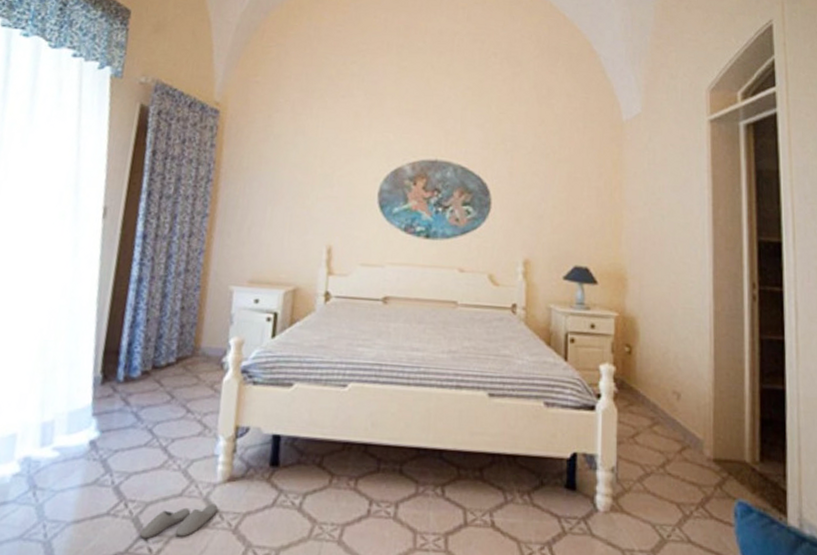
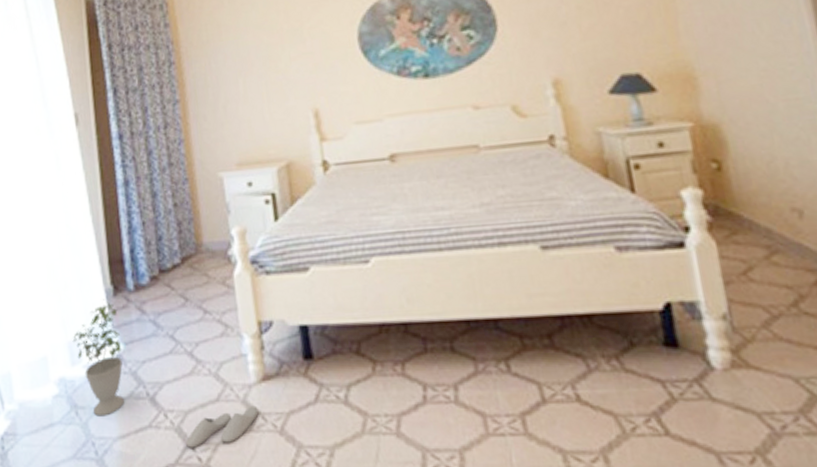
potted plant: none [47,386,102,500] -> present [72,299,124,417]

